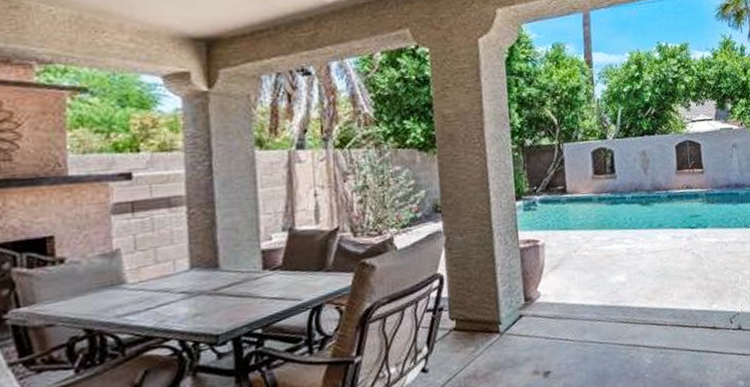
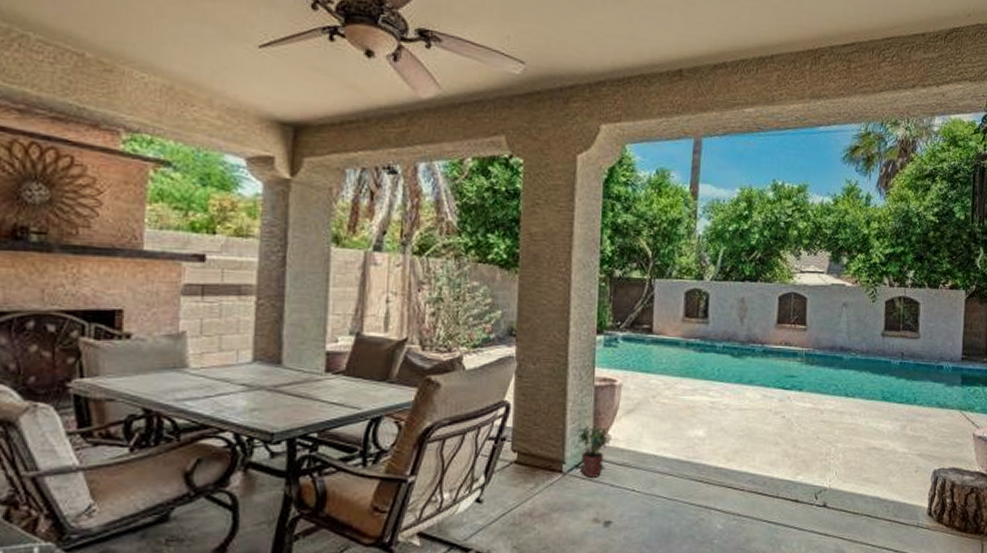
potted plant: none [510,285,540,335] -> present [578,426,609,478]

